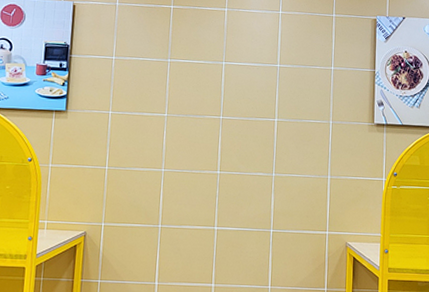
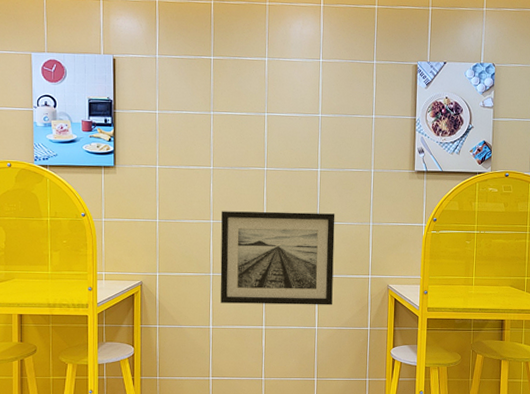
wall art: none [168,159,292,263] -> present [220,211,335,305]

